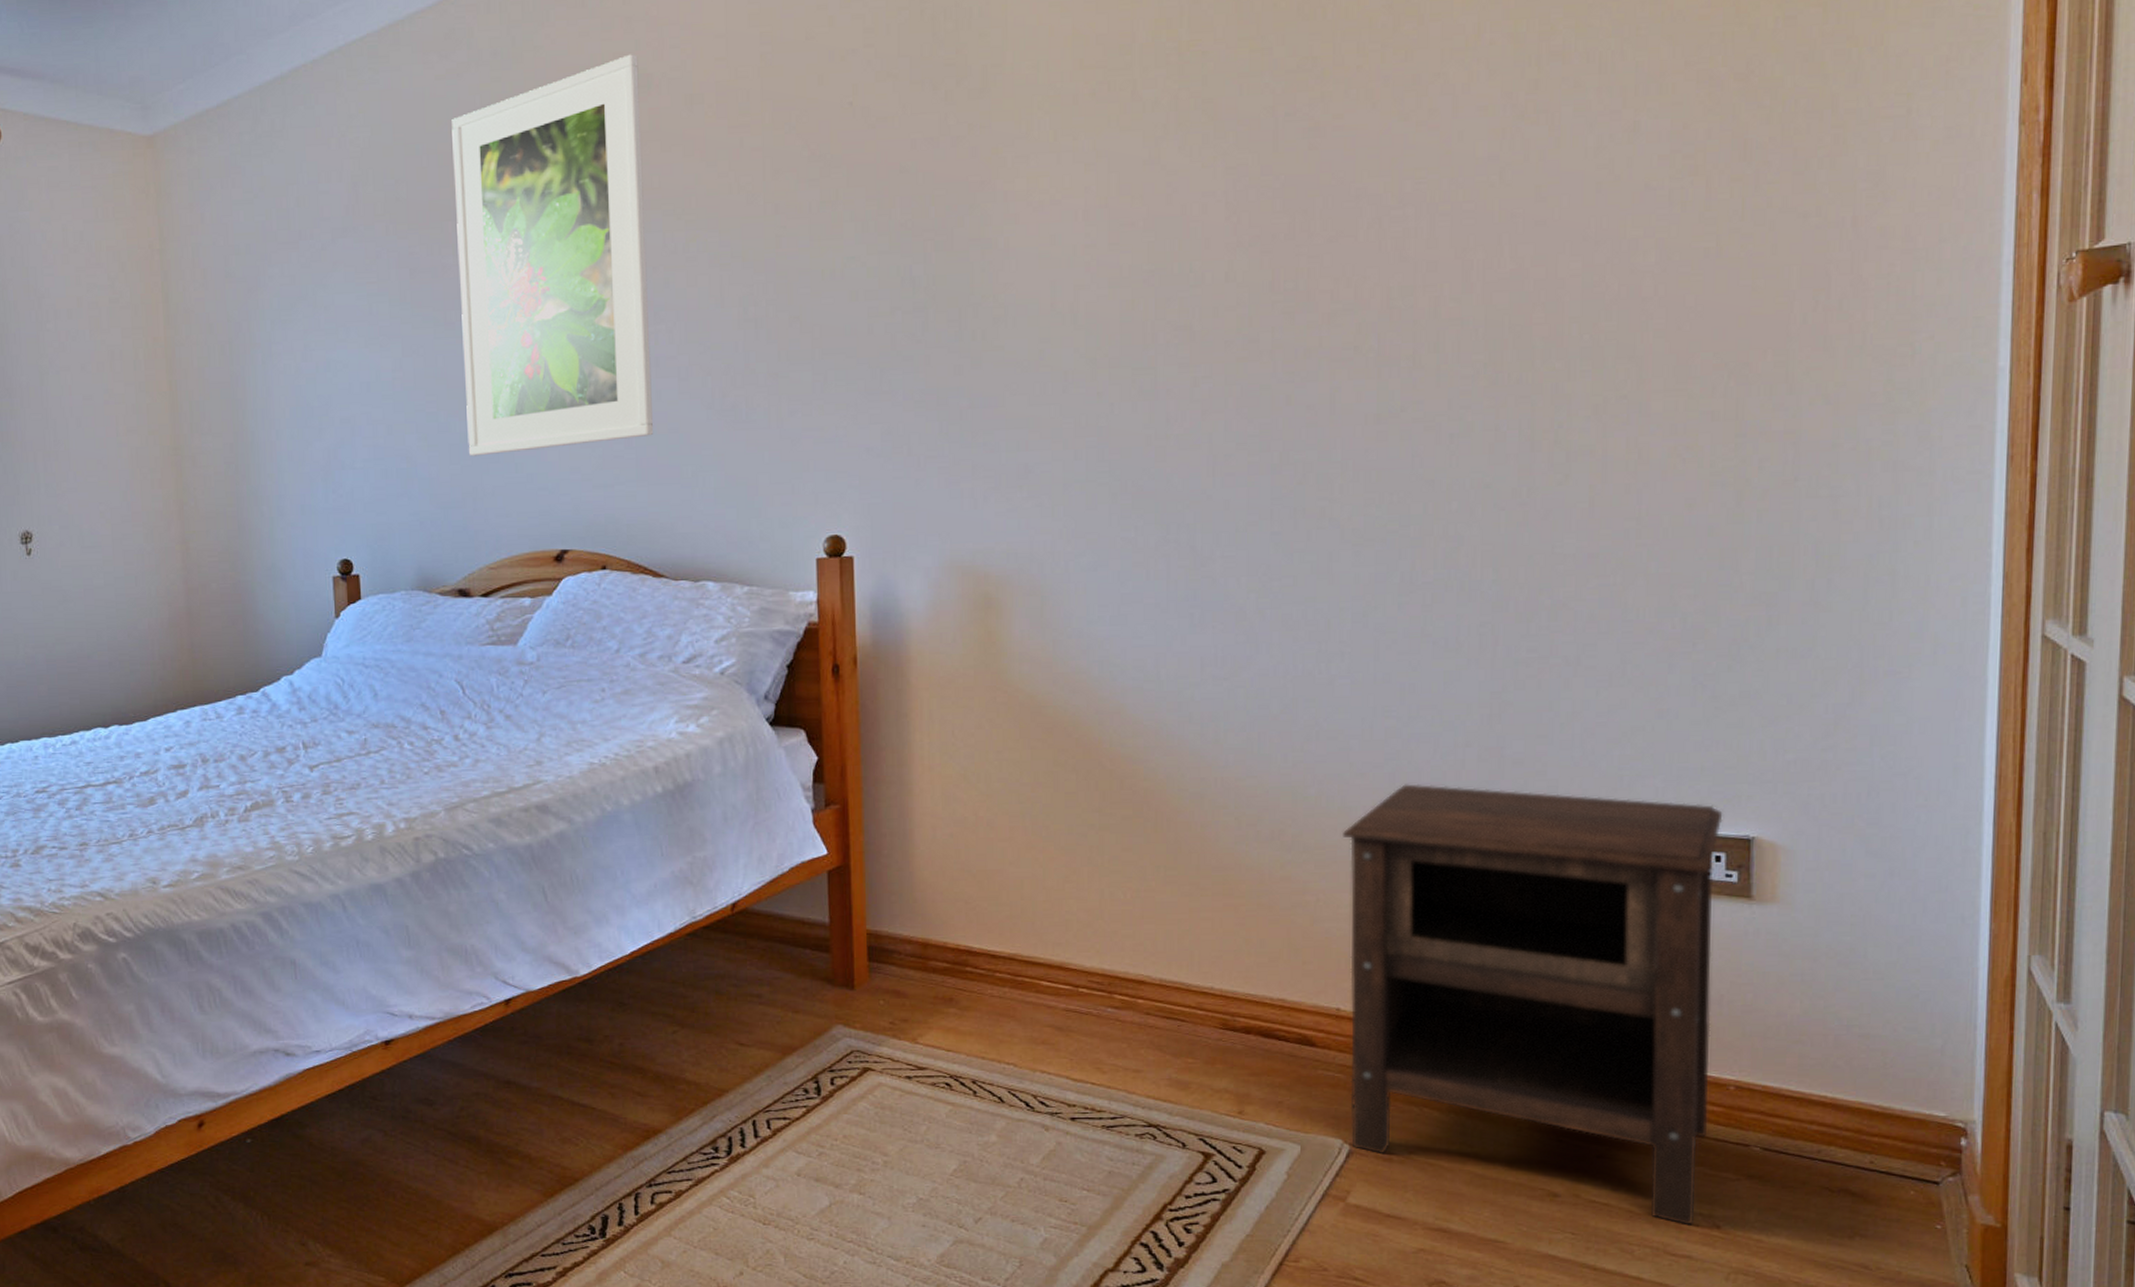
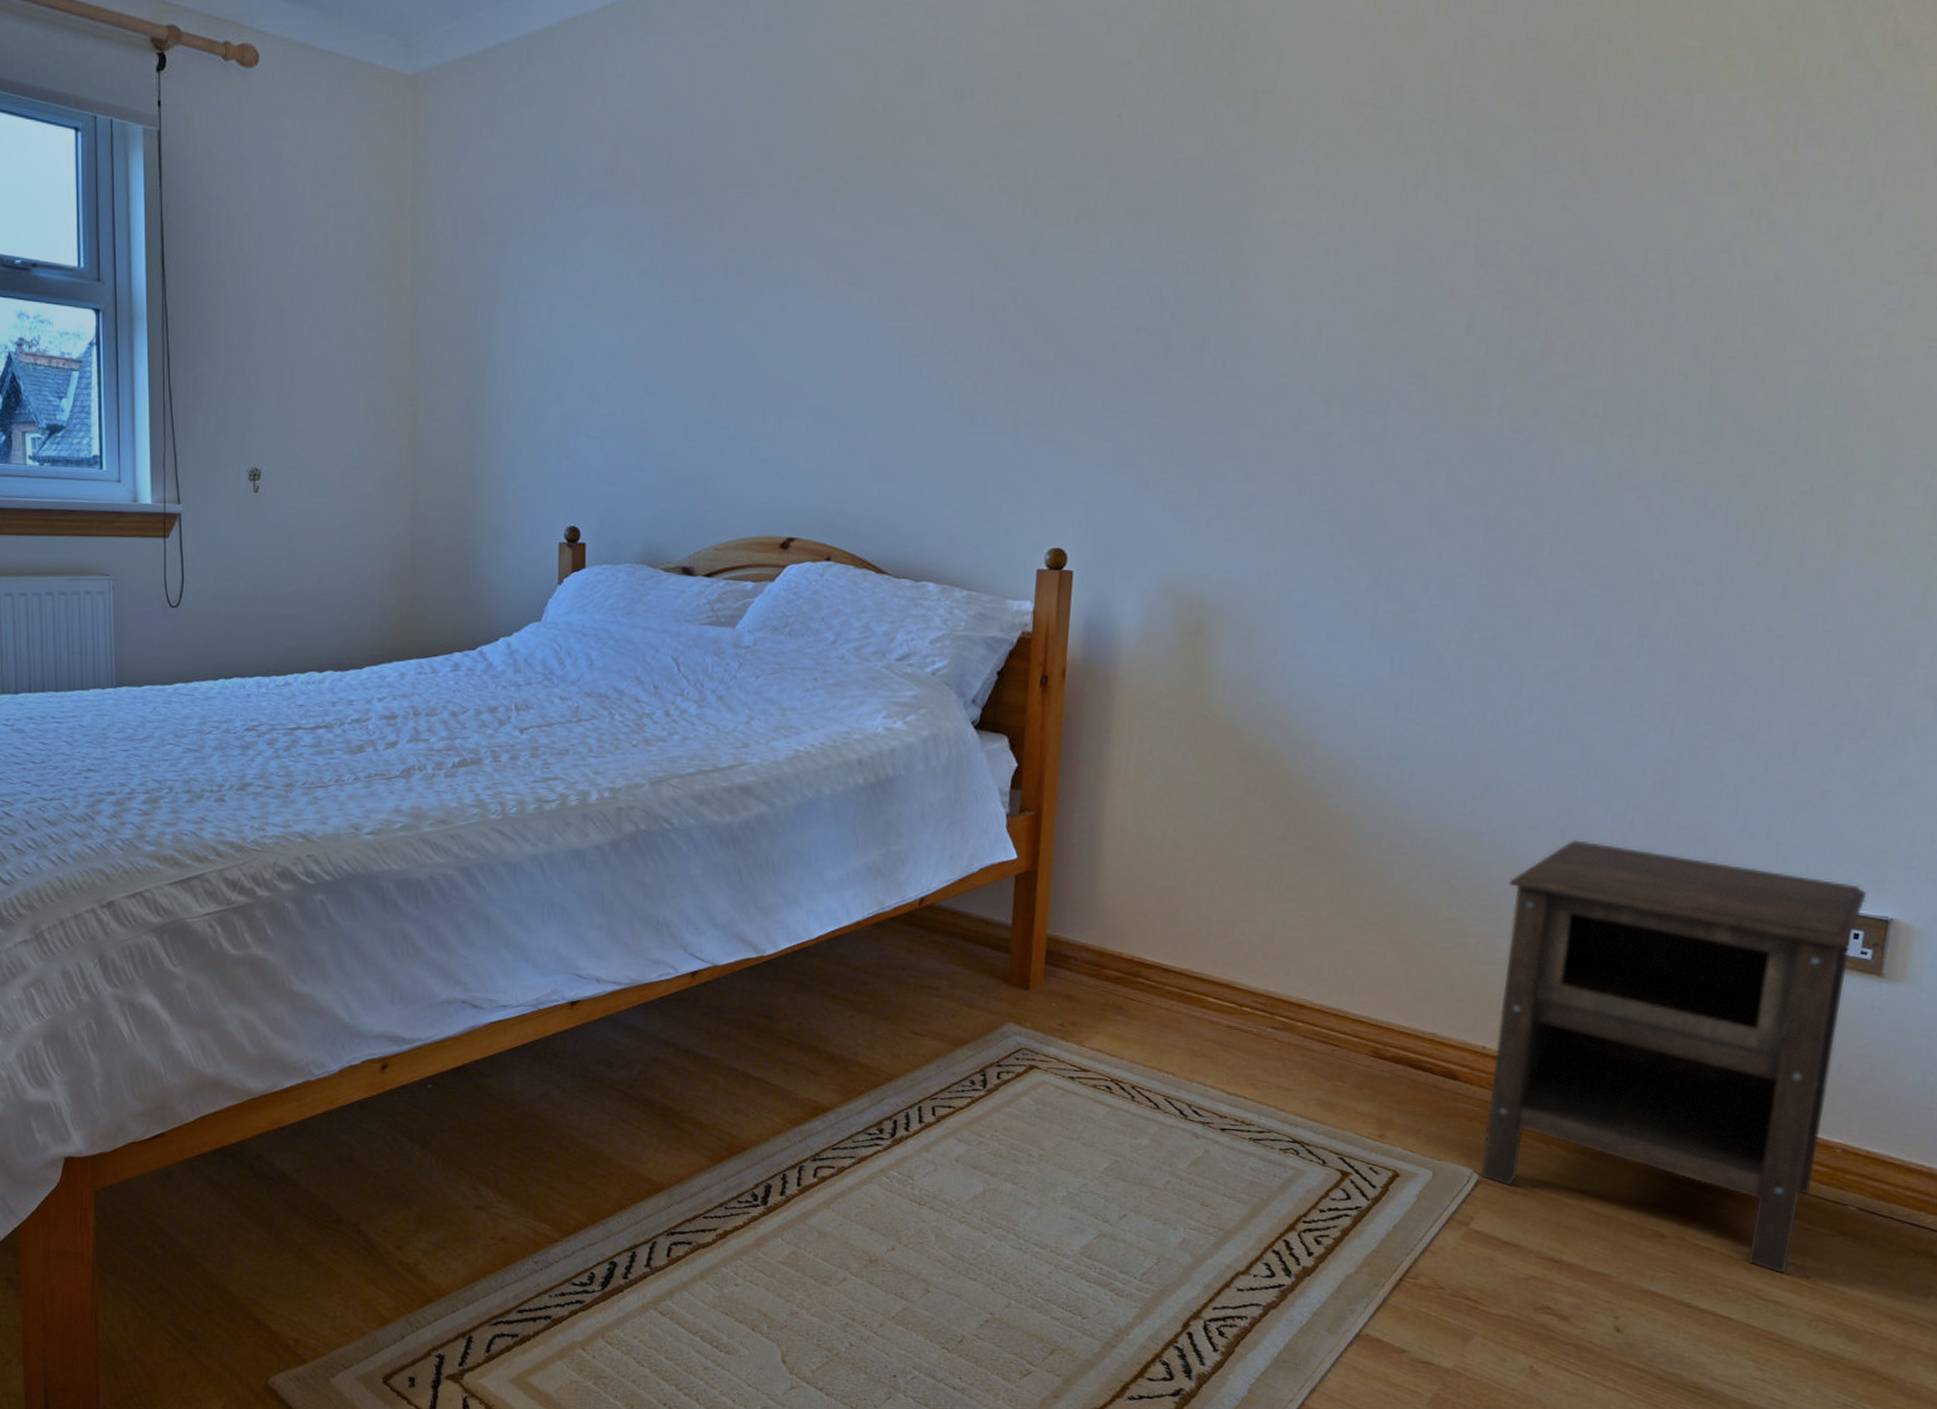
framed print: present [451,54,654,456] -> none [705,42,913,436]

